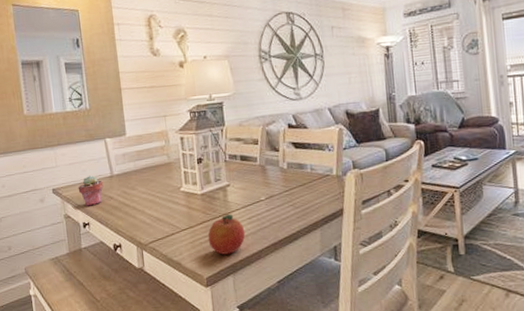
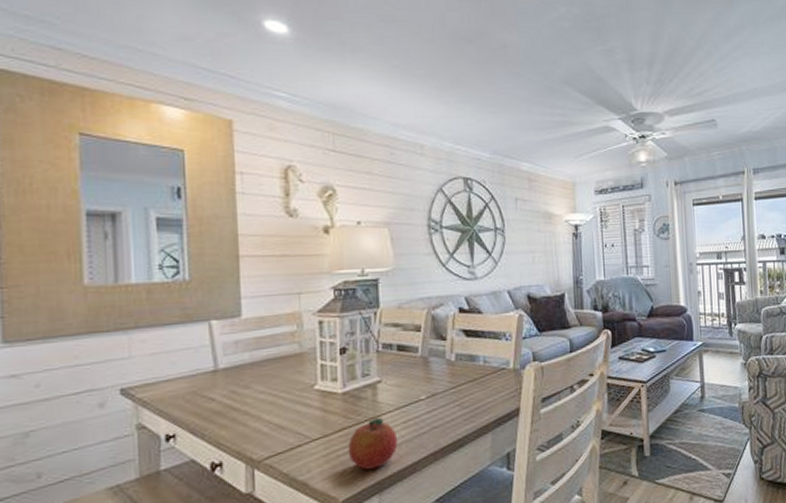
potted succulent: present [78,175,104,207] -> none [161,370,202,412]

